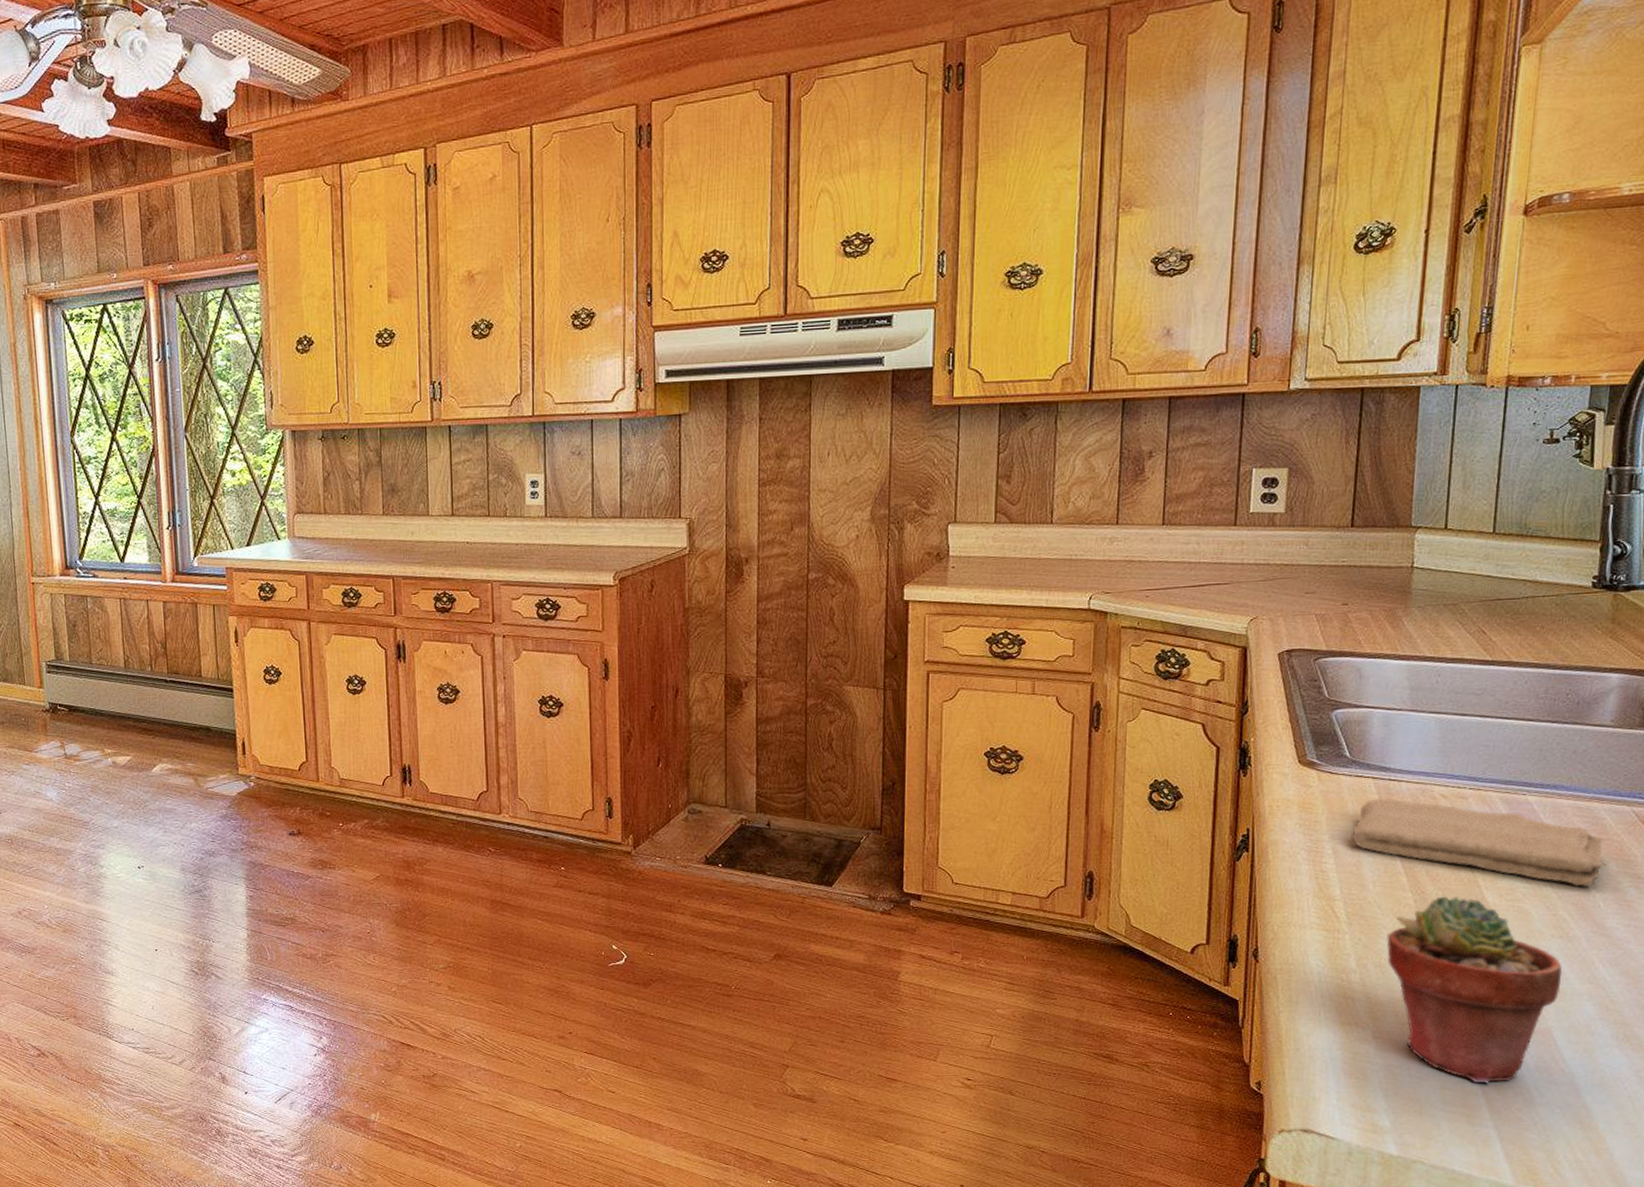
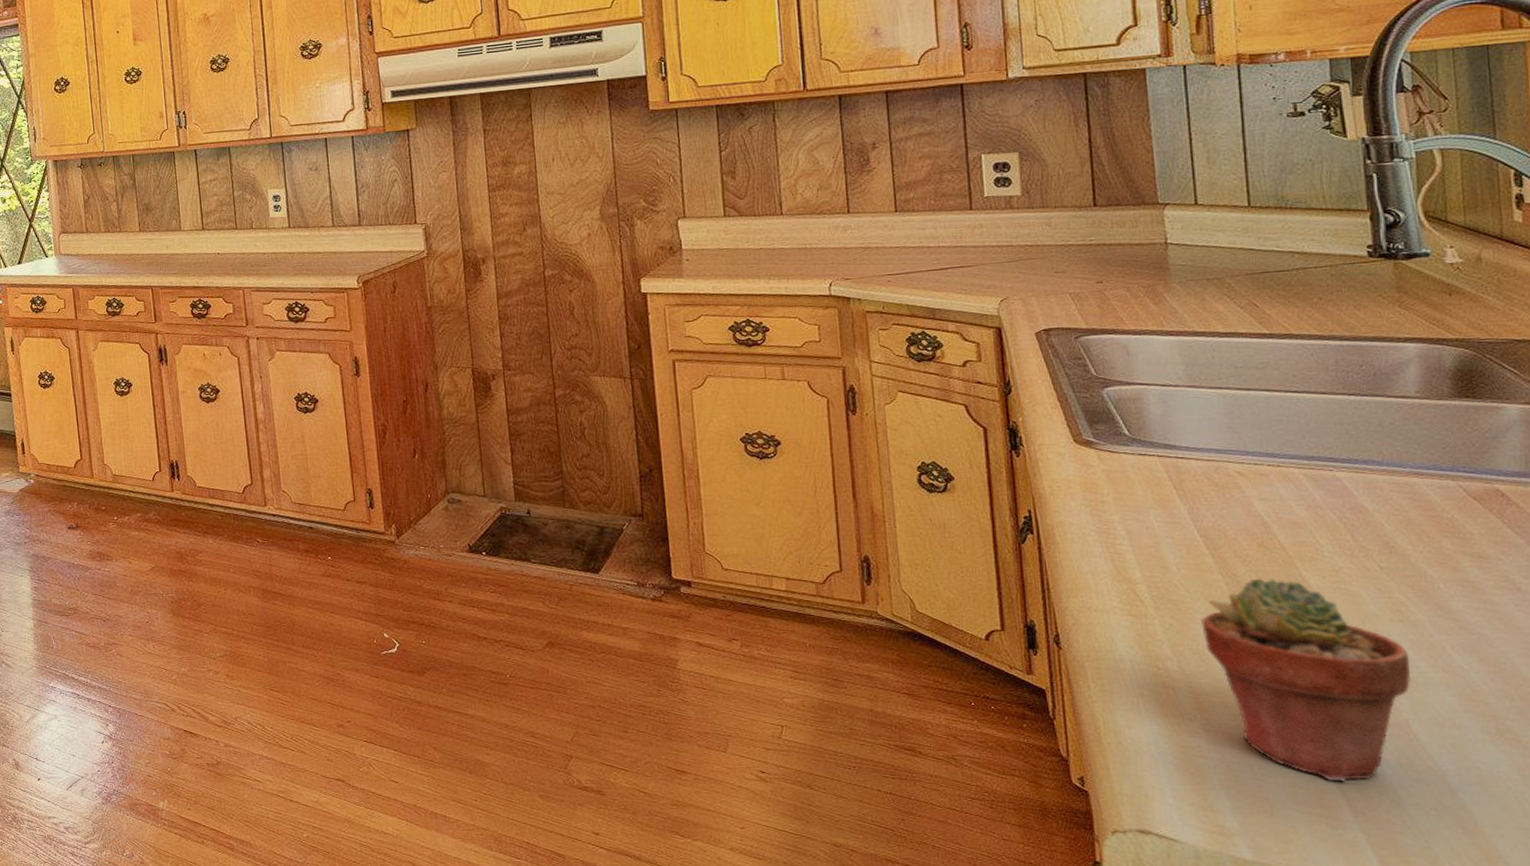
washcloth: present [1352,797,1606,887] -> none [1144,476,1439,568]

